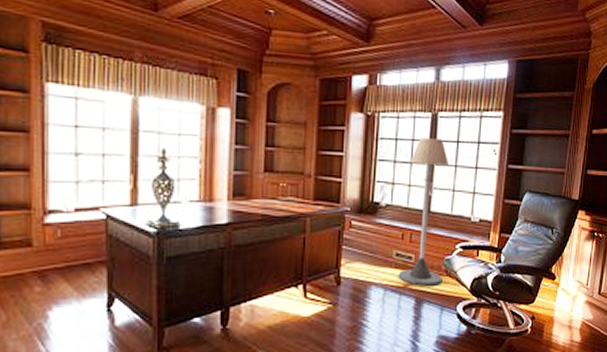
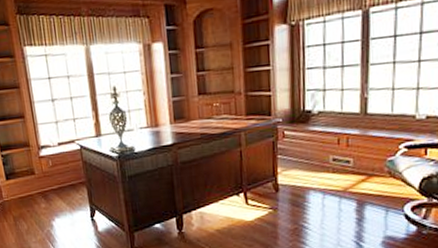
floor lamp: present [398,138,450,286] -> none [336,36,387,189]

